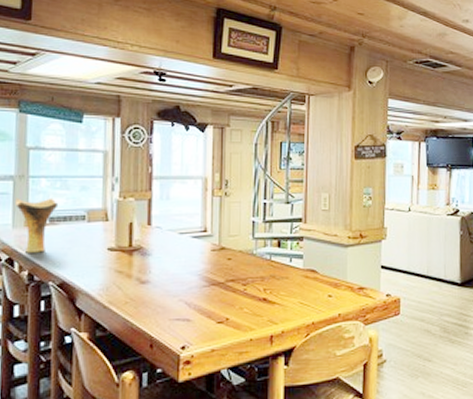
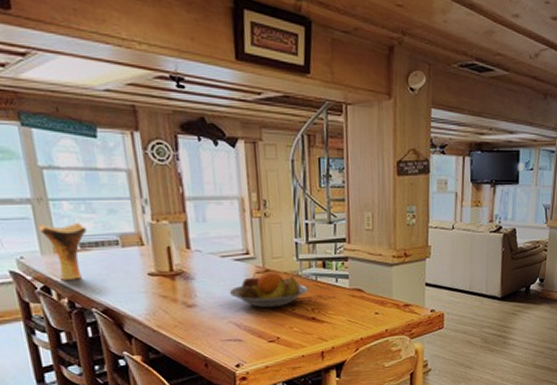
fruit bowl: none [183,250,262,287] -> present [229,271,309,308]

